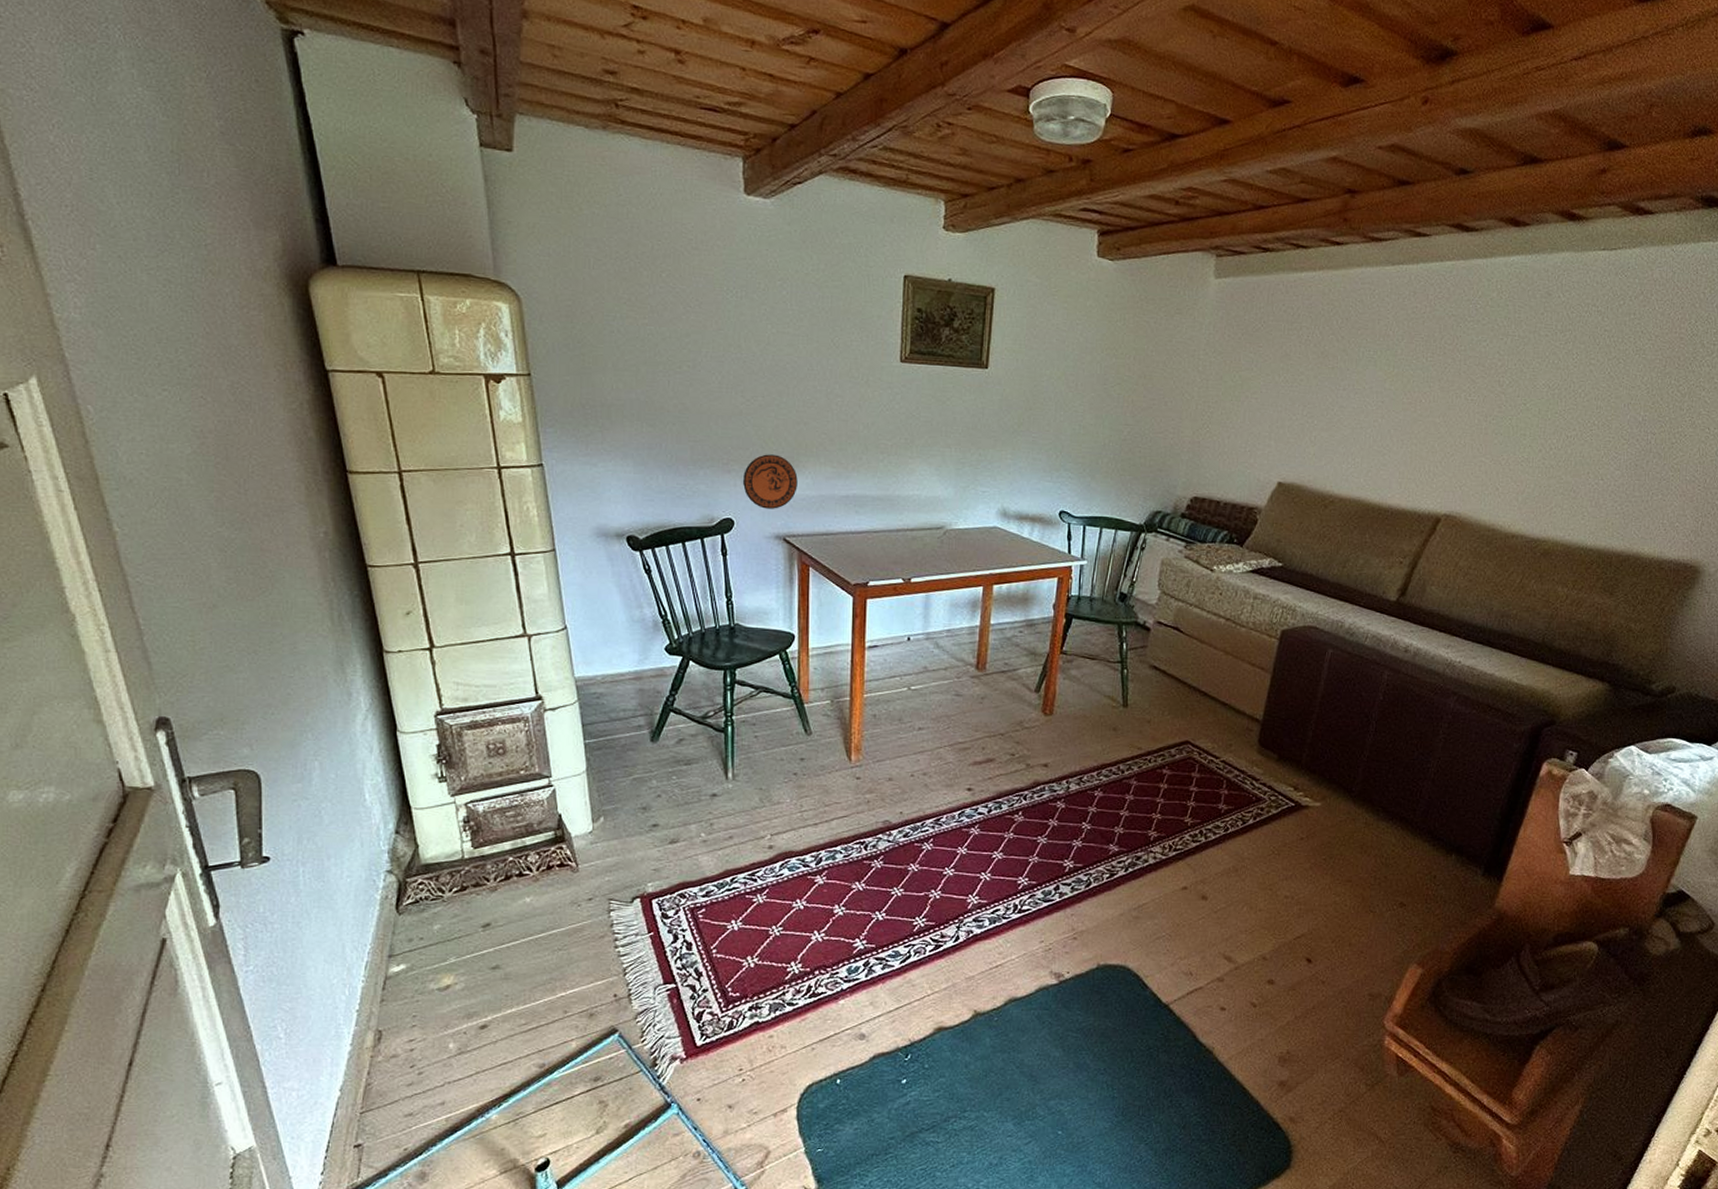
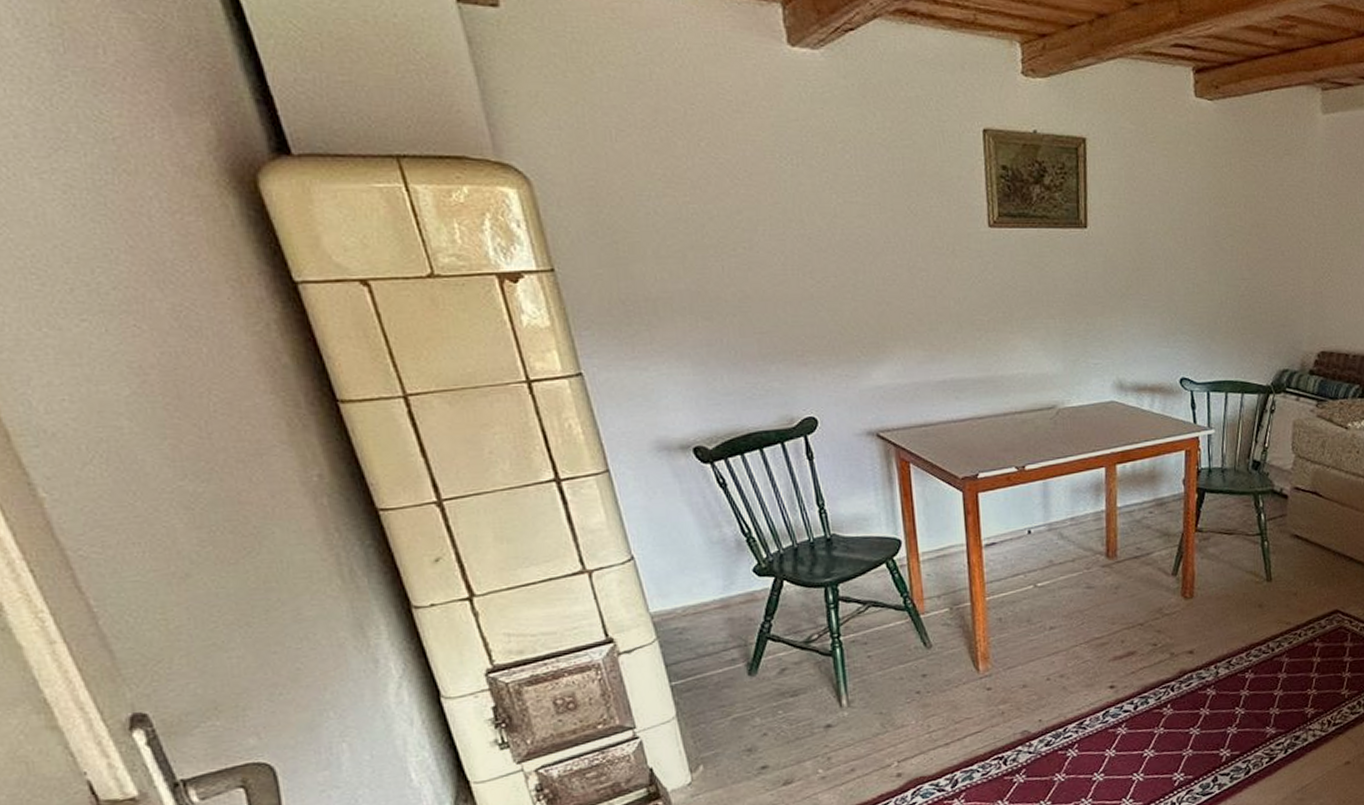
decorative plate: present [743,454,798,509] -> none [822,341,887,403]

